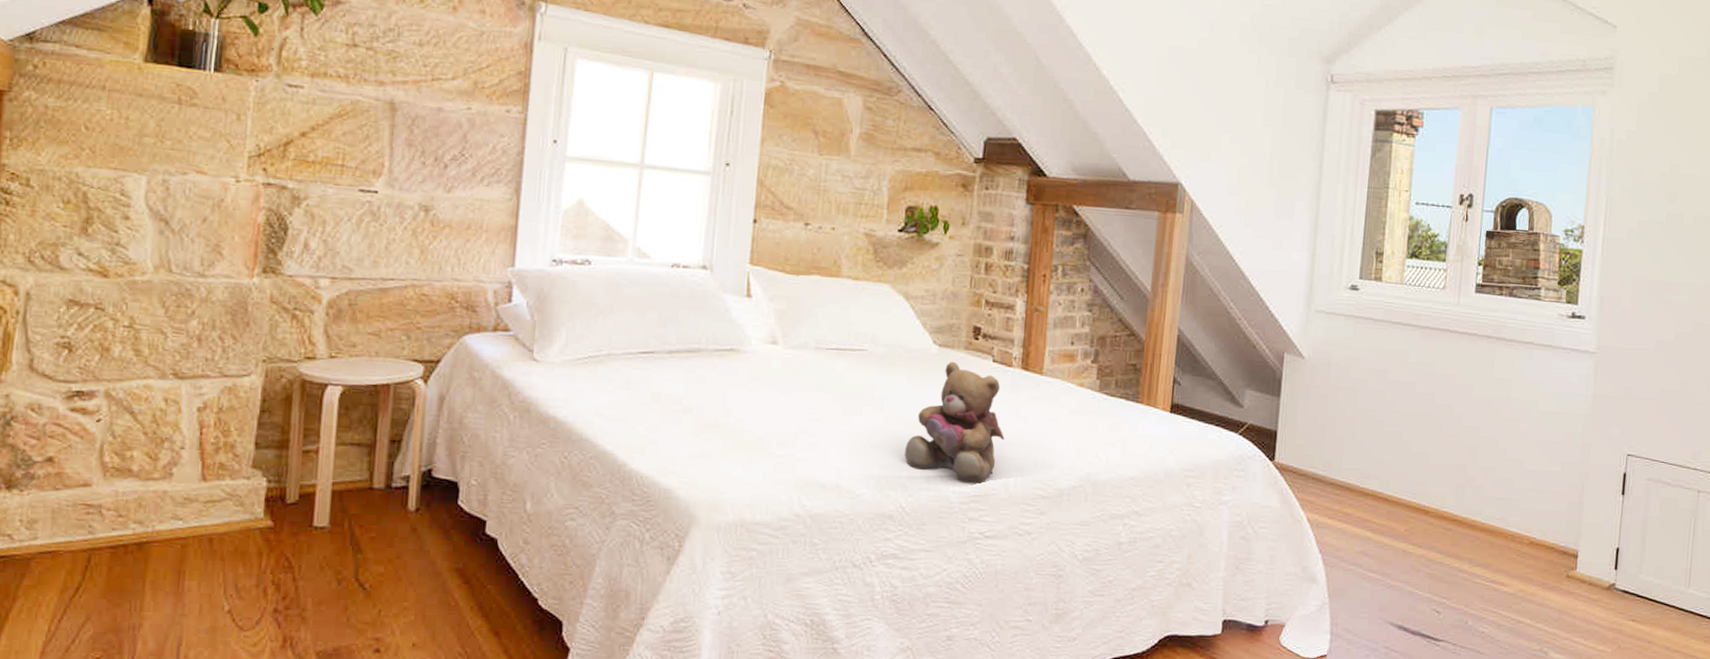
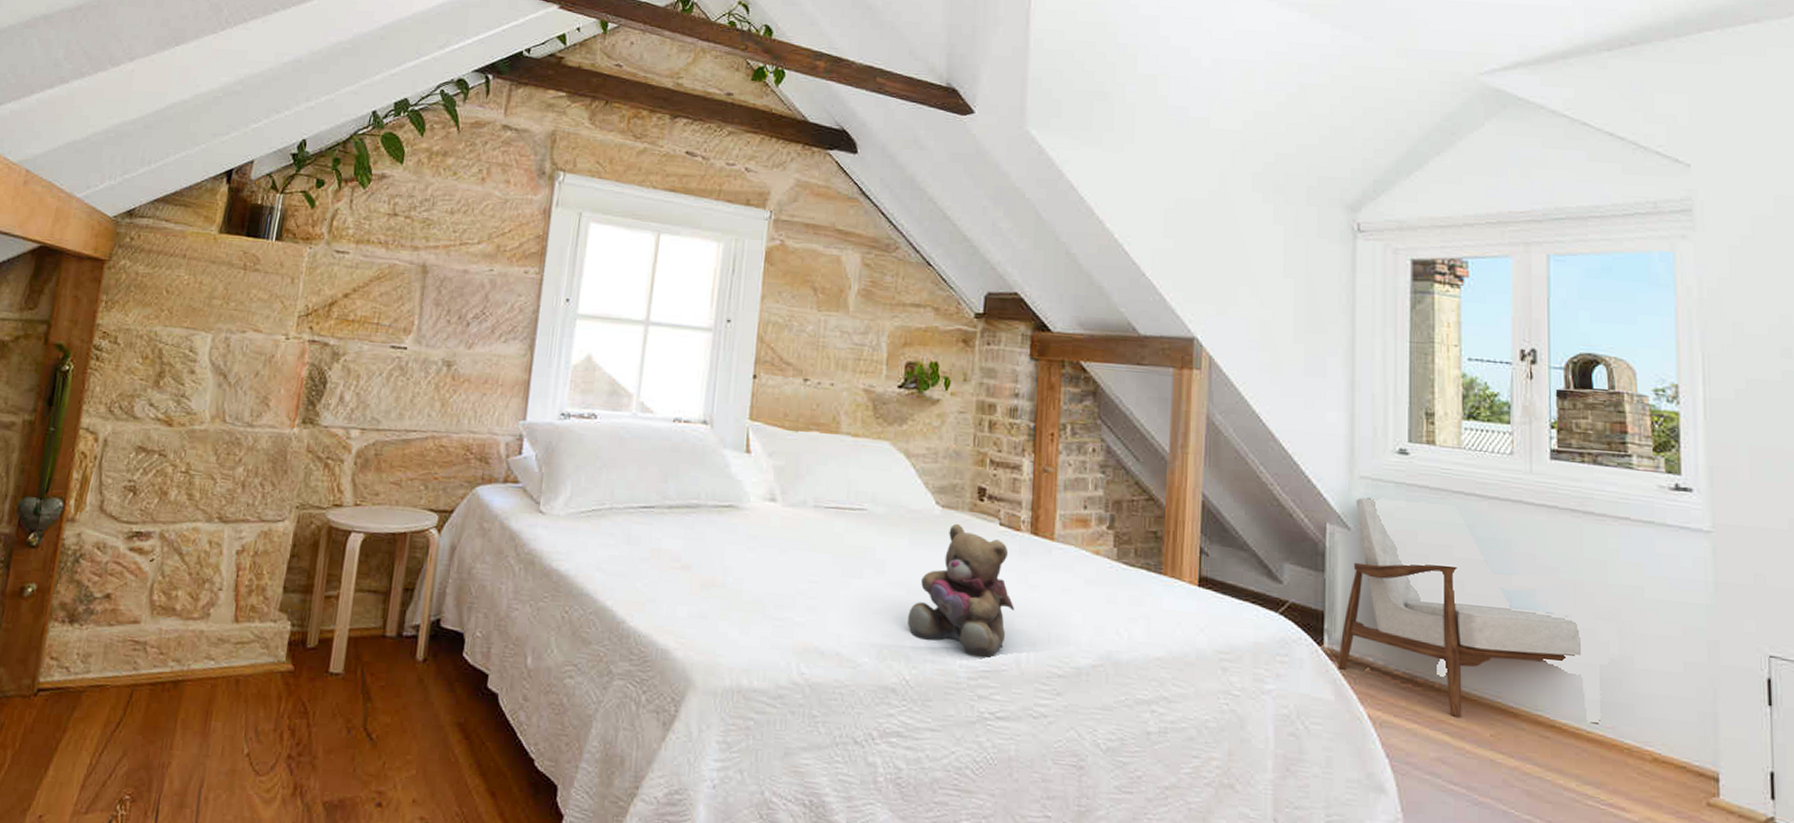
armchair: none [1285,329,1493,517] -> present [1338,497,1600,724]

